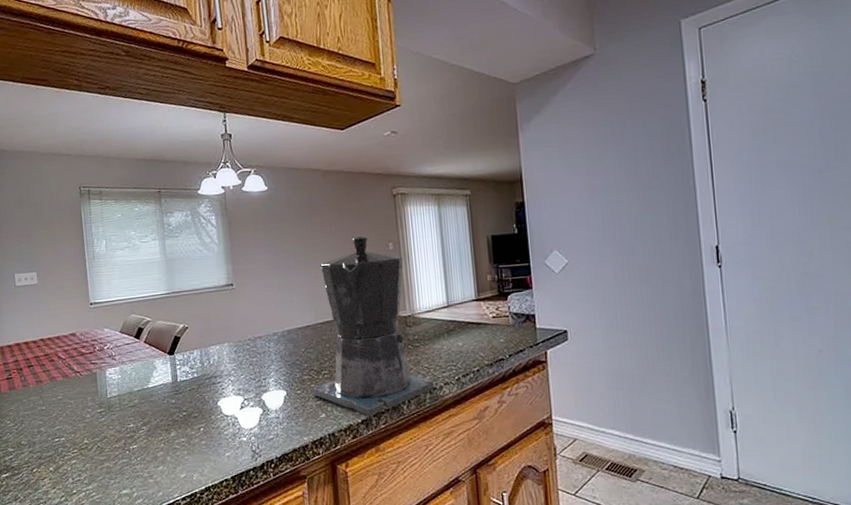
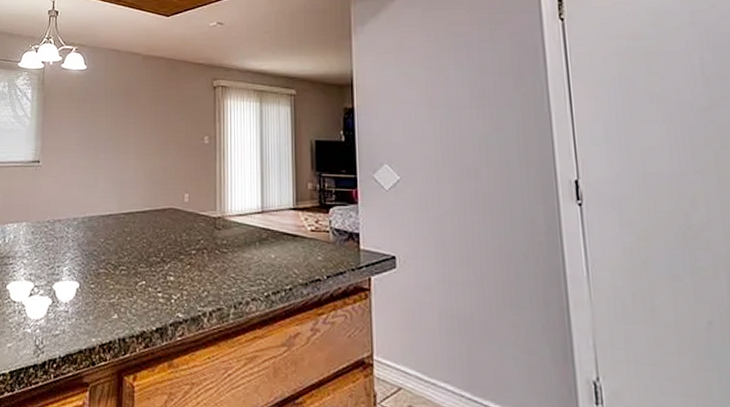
coffee maker: present [311,236,435,417] -> none [105,126,240,325]

